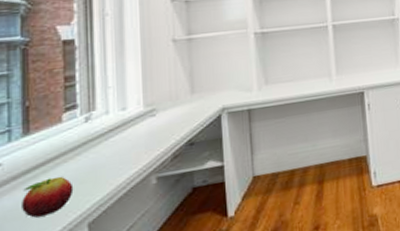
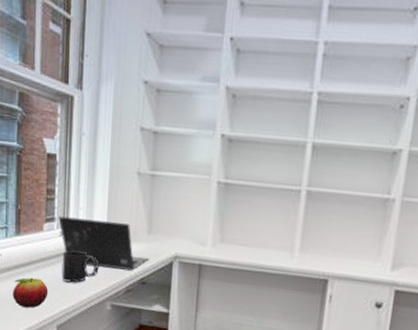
laptop: none [82,90,195,145] -> present [58,216,149,271]
mug: none [90,130,138,170] -> present [61,250,99,283]

